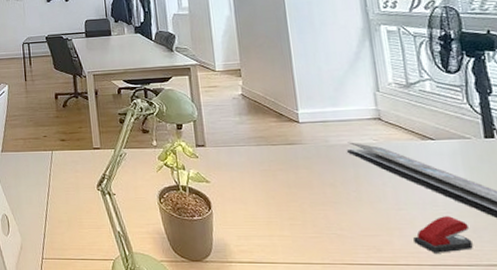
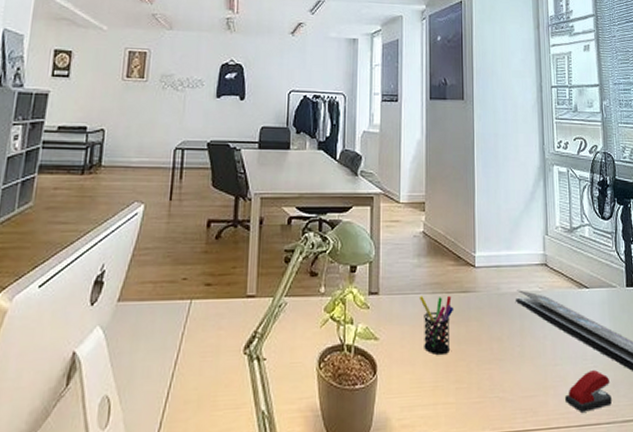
pen holder: none [245,147,281,197] -> present [420,295,454,356]

